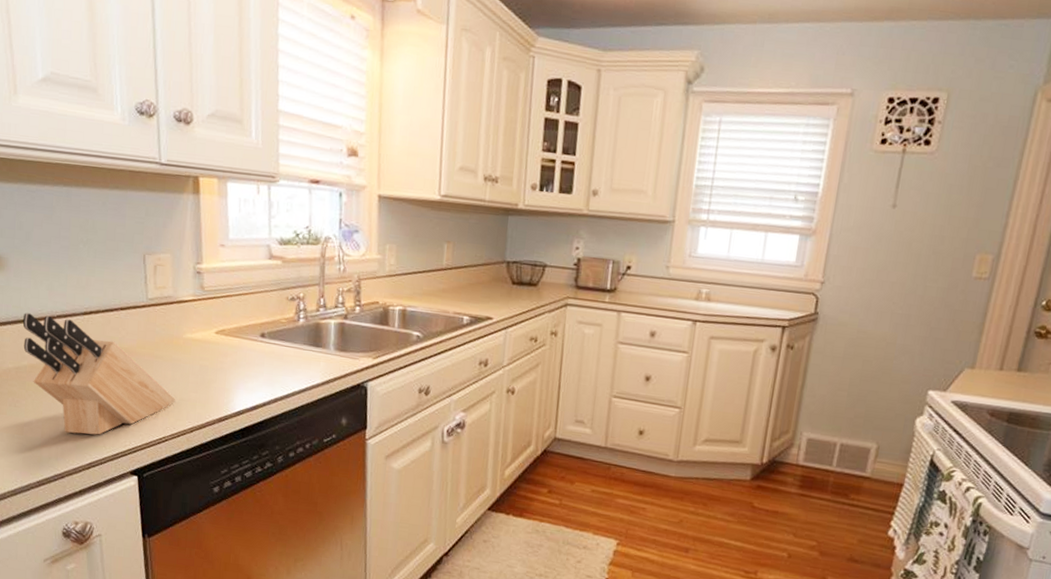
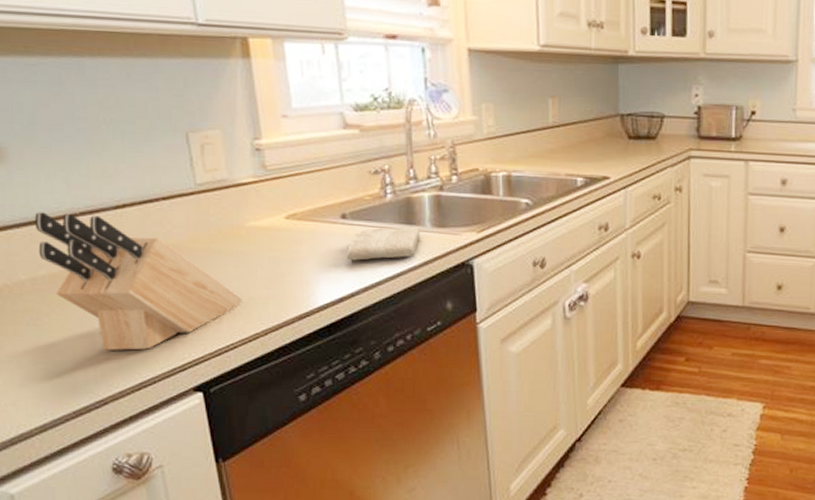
washcloth: none [263,347,325,376] -> present [347,226,420,261]

